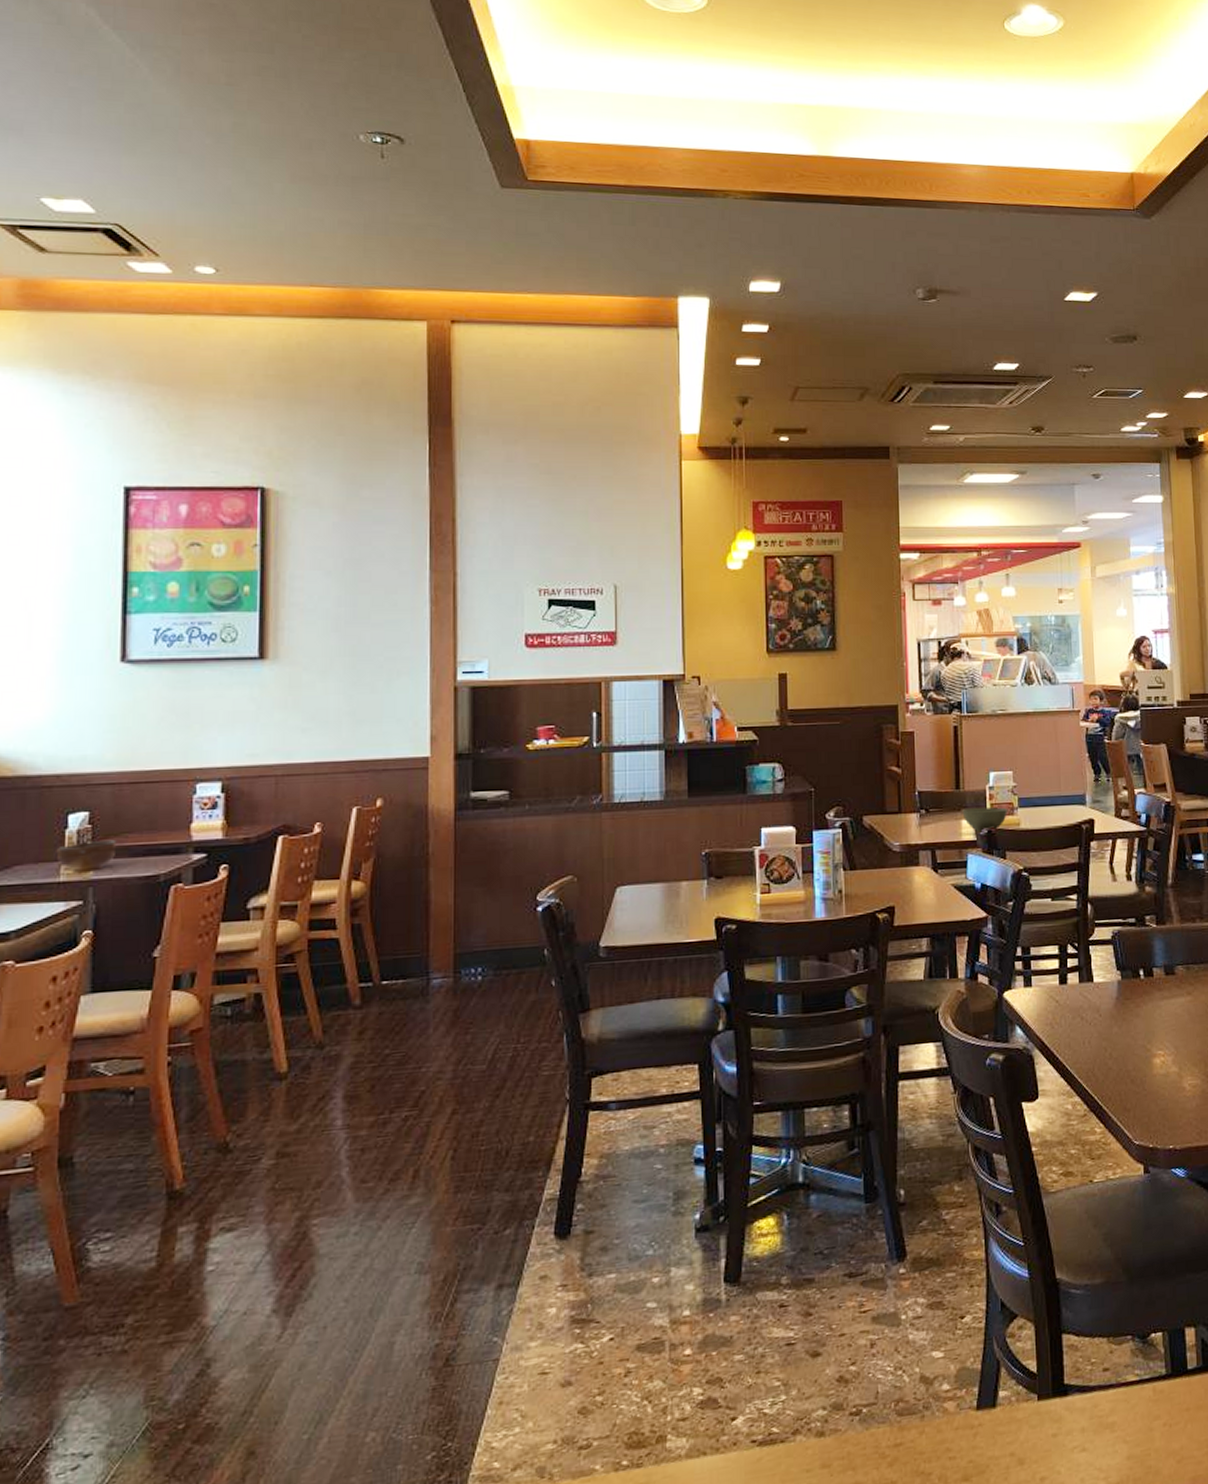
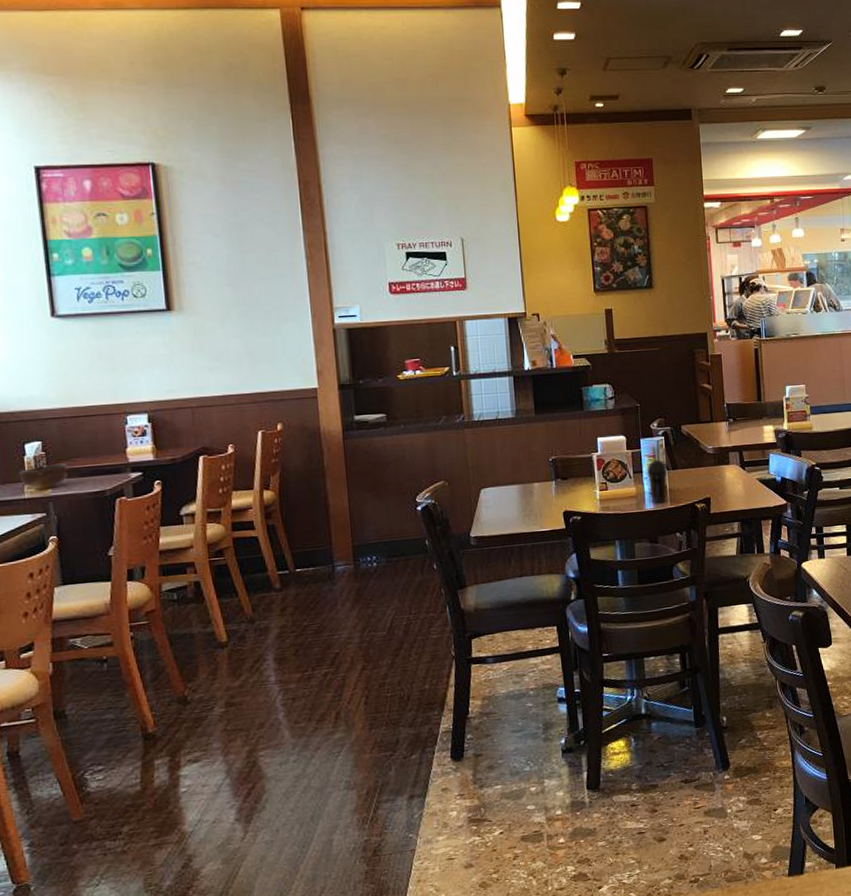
beverage cup: none [819,842,844,914] -> present [647,448,668,505]
bowl: present [962,807,1008,835] -> none [764,415,802,438]

